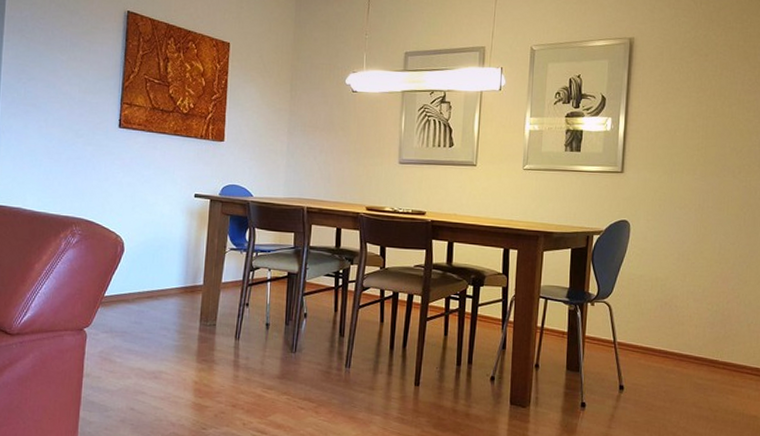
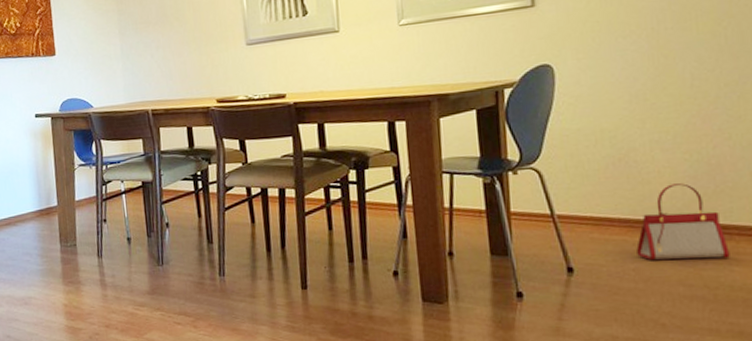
handbag: none [668,327,728,388] -> present [636,183,730,261]

